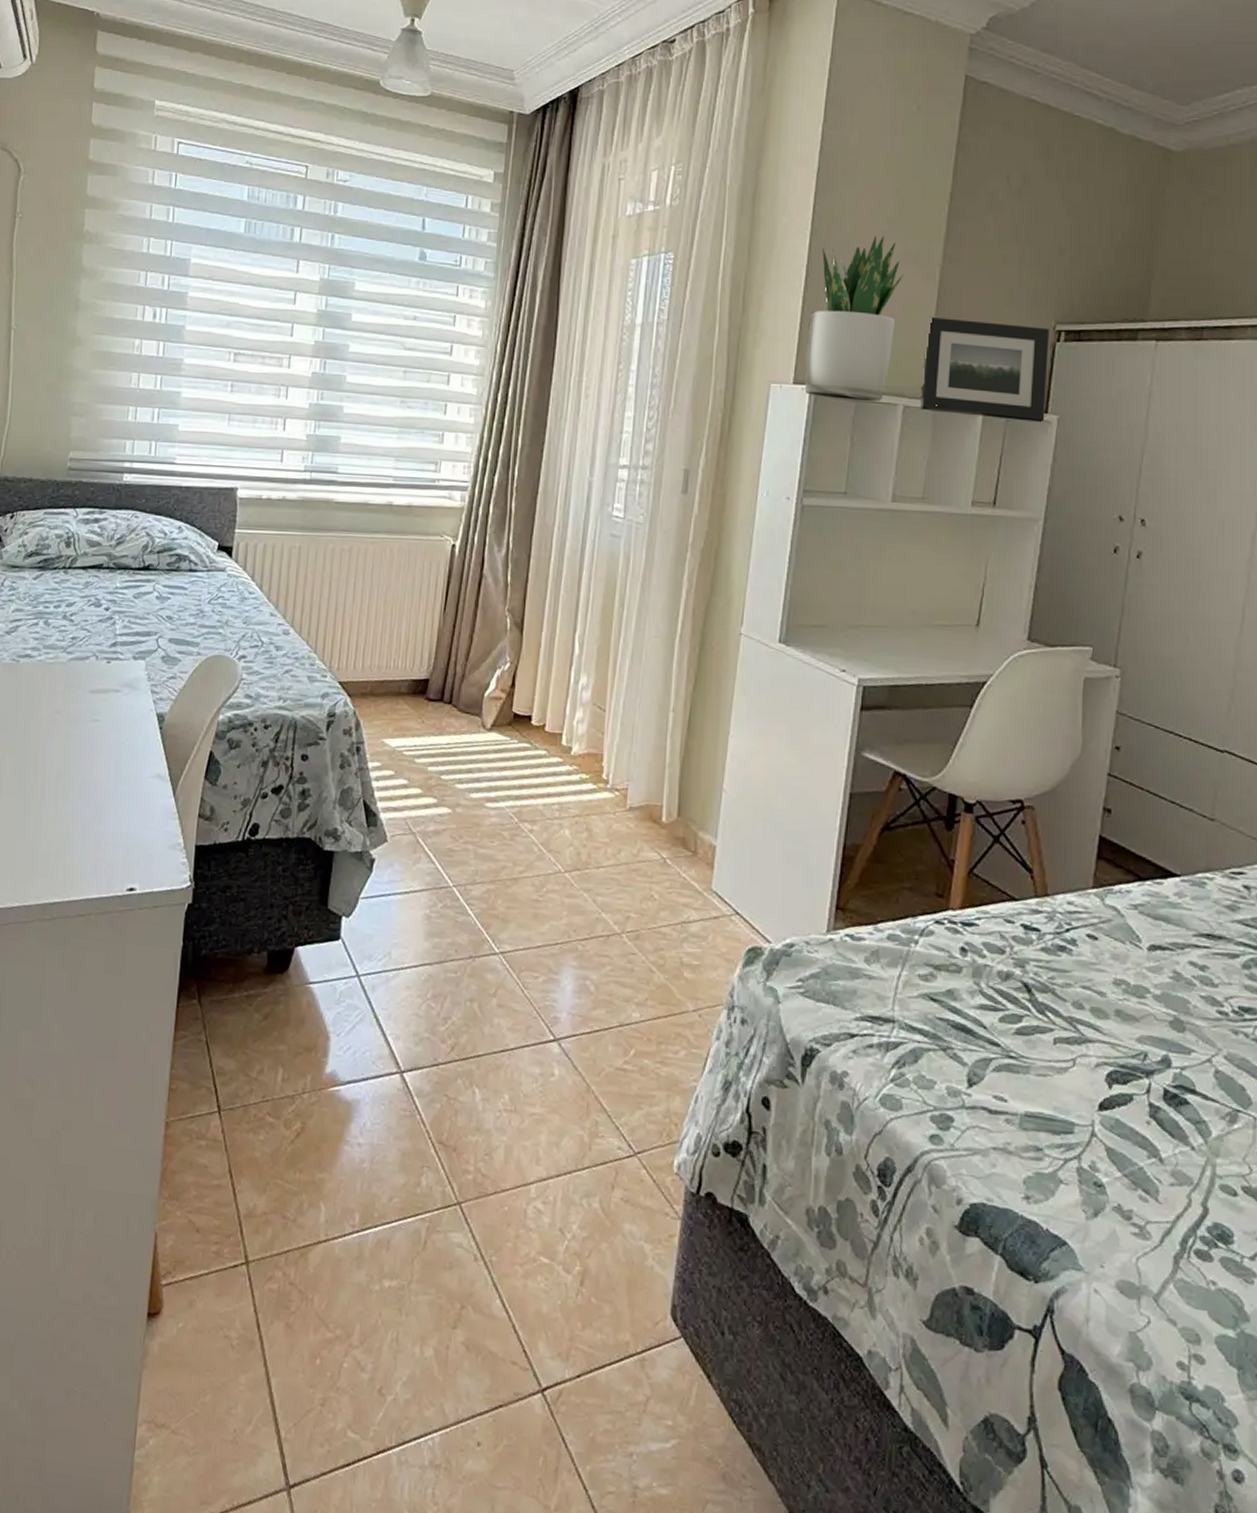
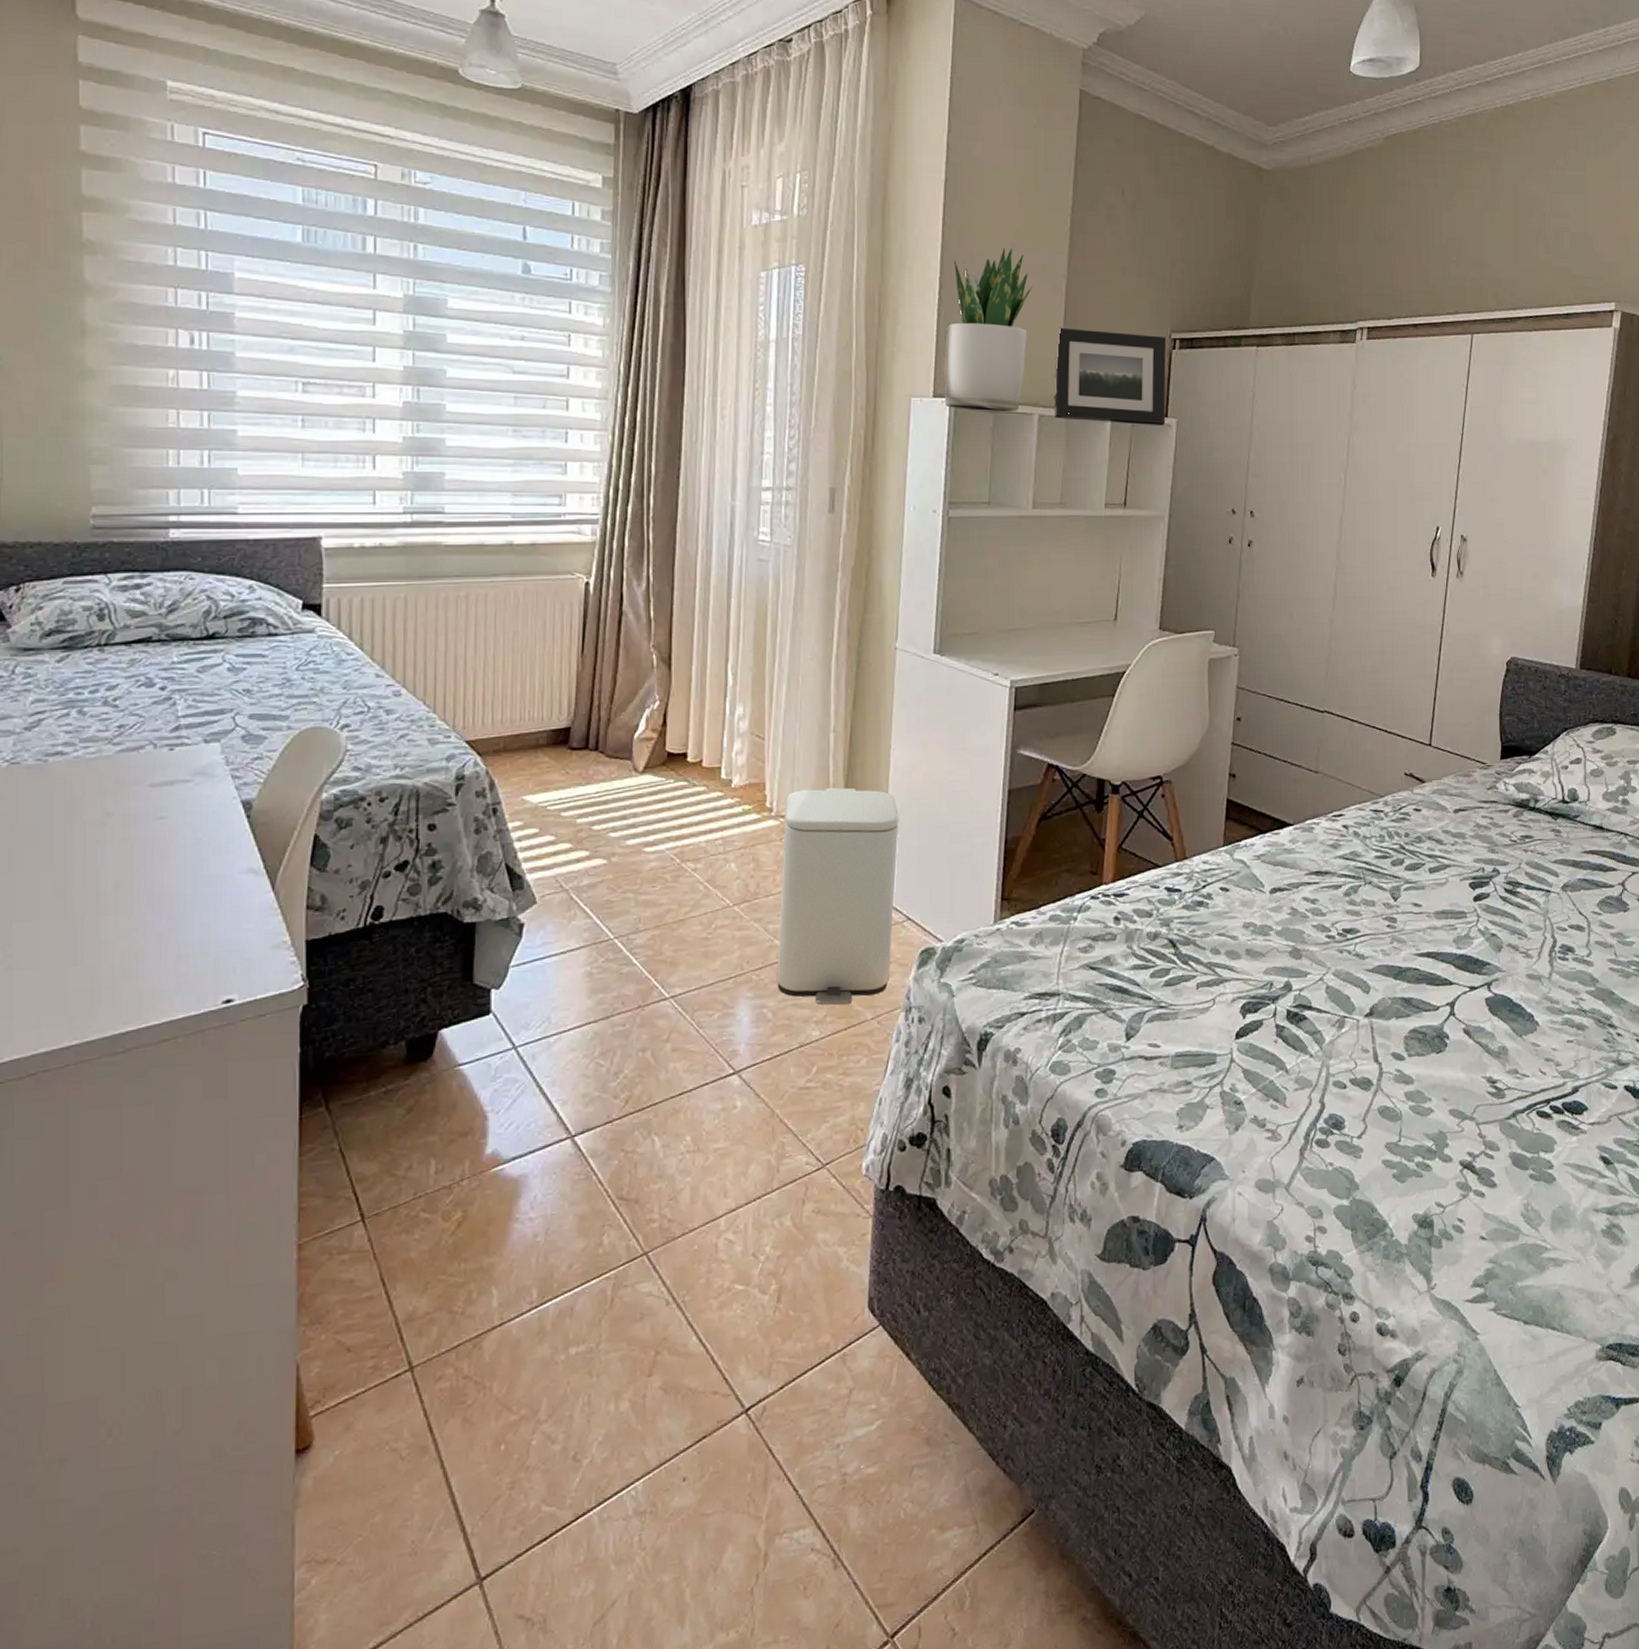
pedal bin: none [601,766,734,992] -> present [777,787,899,1006]

